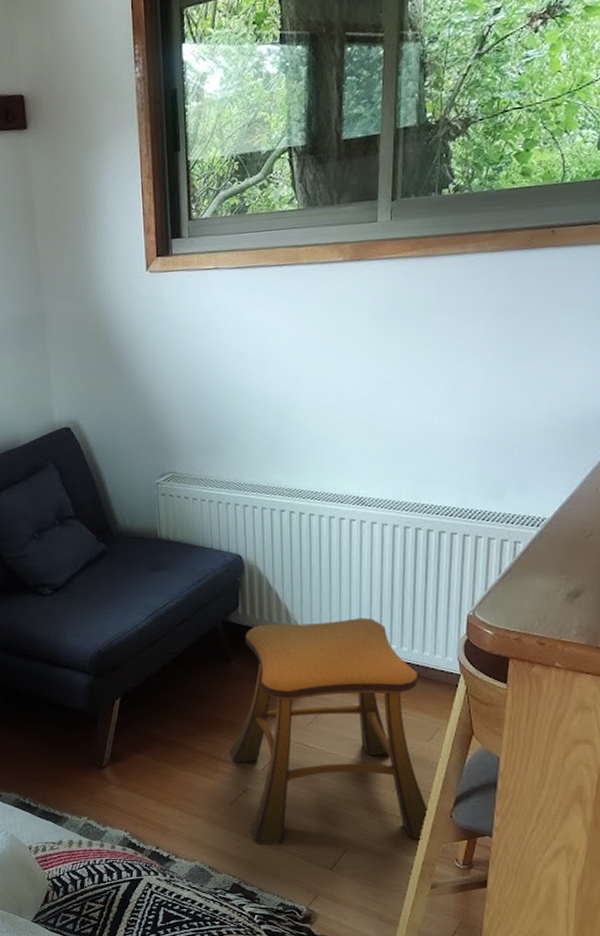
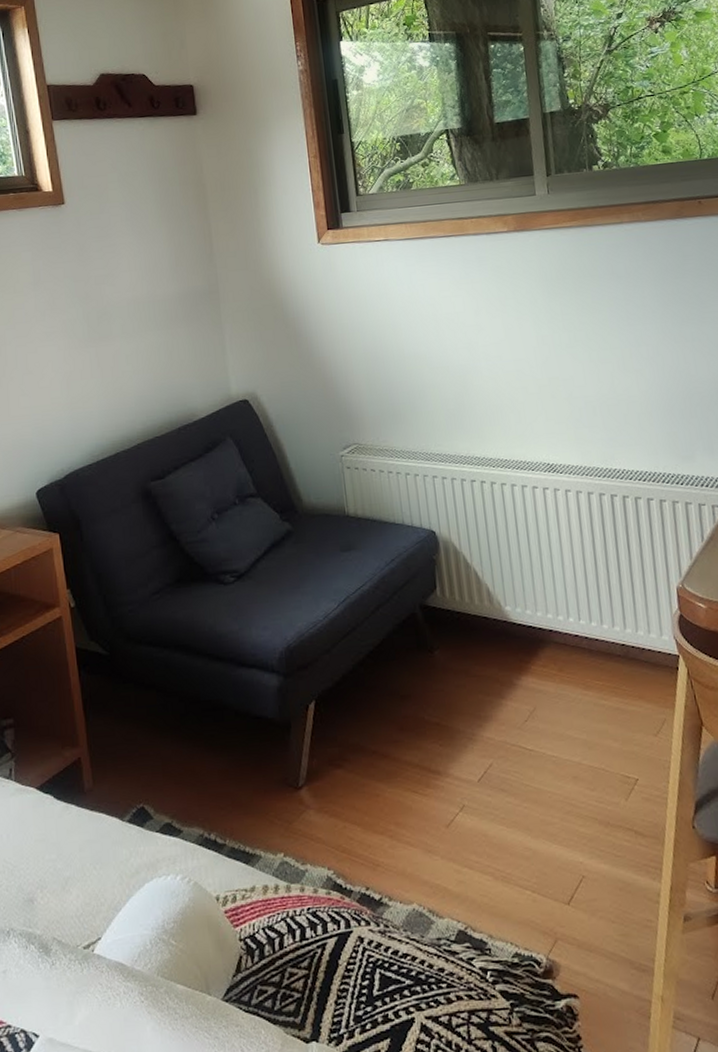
stool: present [230,617,430,846] -> none [441,595,670,879]

